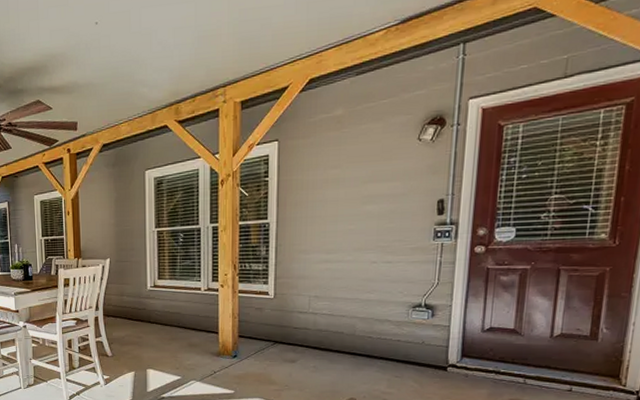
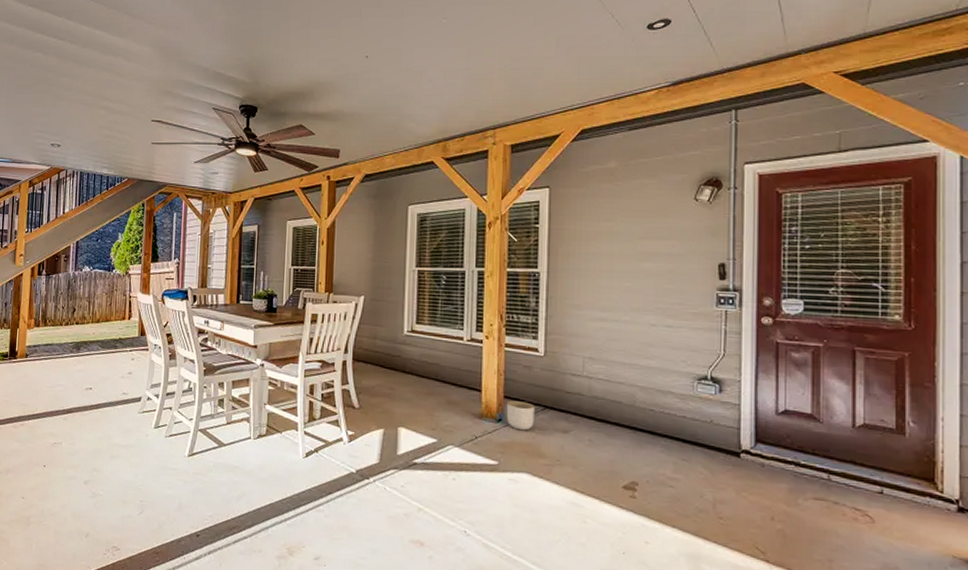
planter: none [240,339,266,363] -> present [506,400,535,431]

